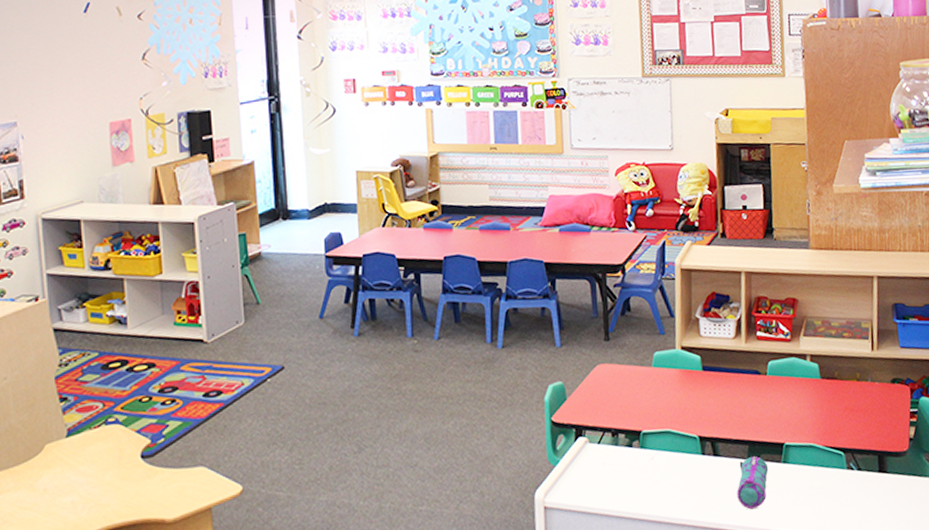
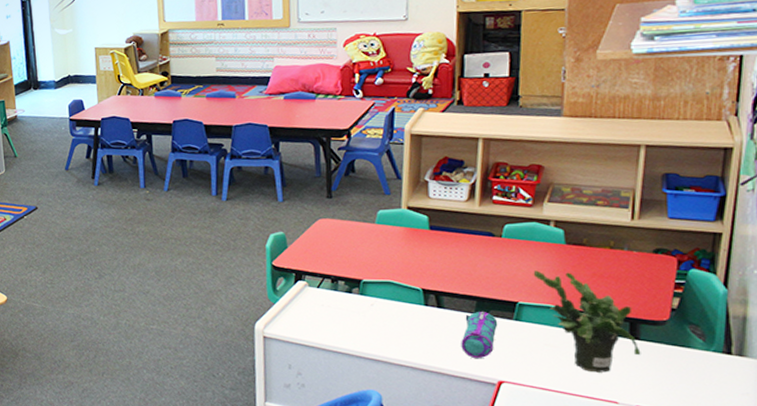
potted plant: none [795,408,889,512] -> present [533,270,641,373]

